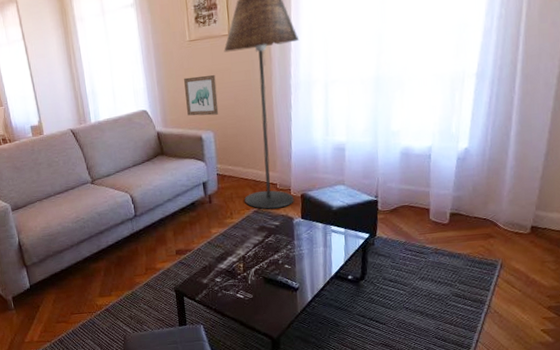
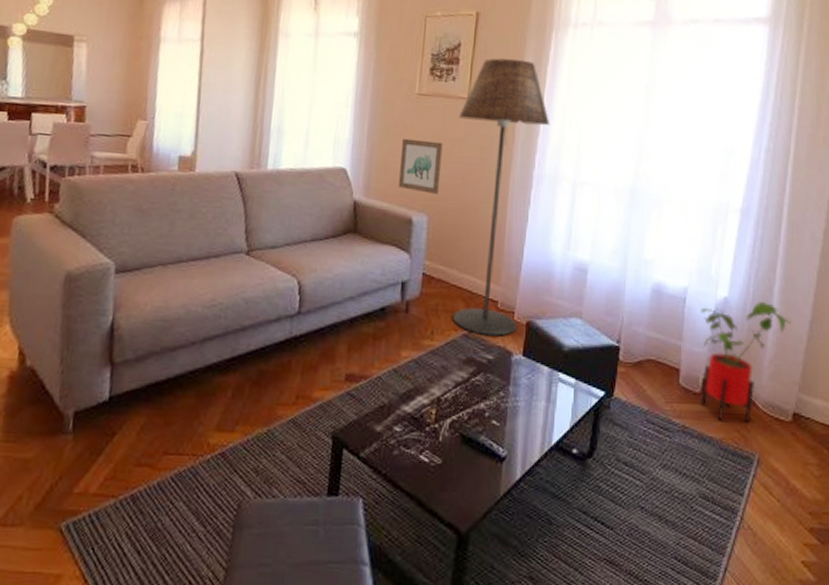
house plant: none [444,145,528,241] -> present [700,301,792,424]

